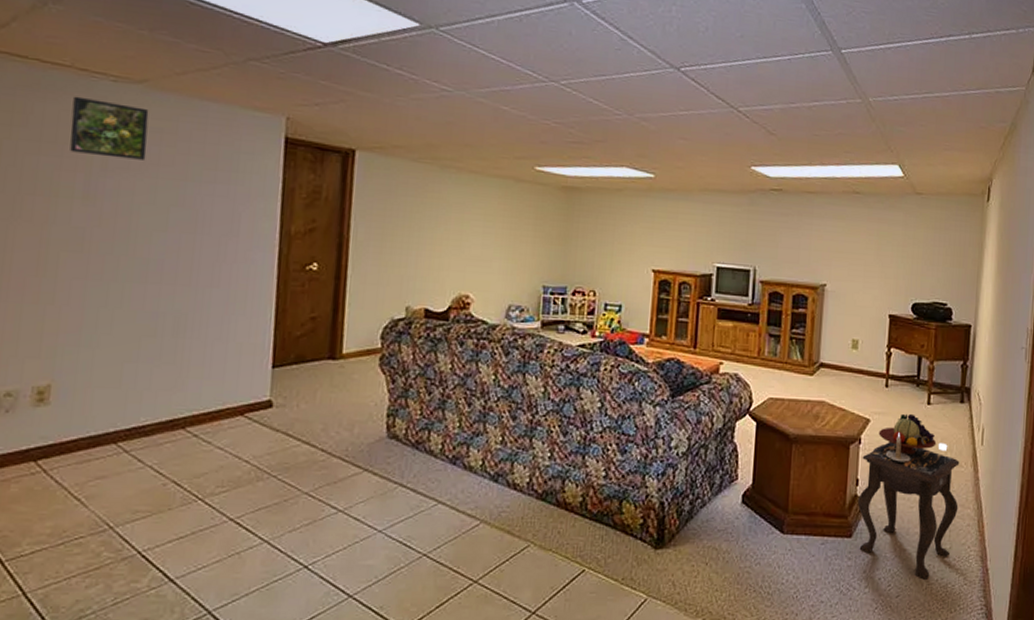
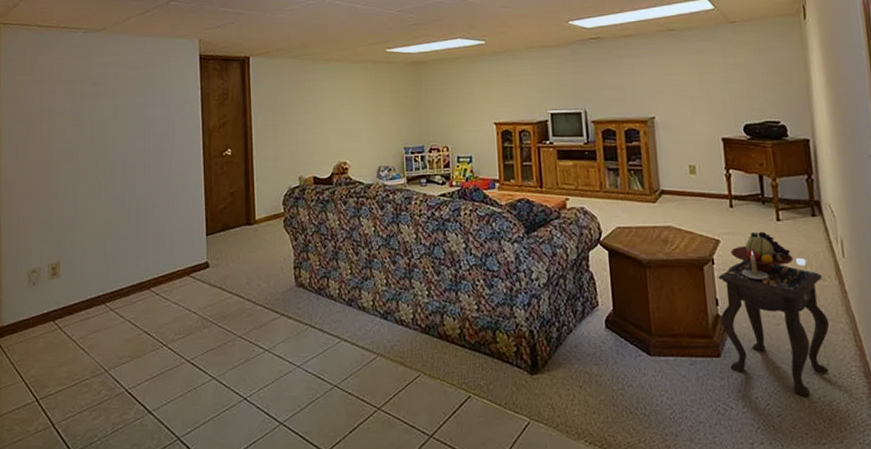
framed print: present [70,96,149,160] -> none [60,47,109,88]

